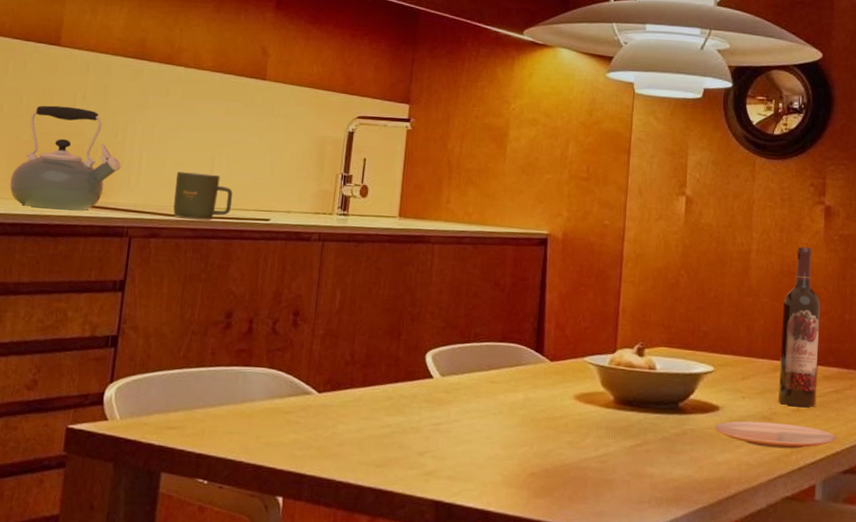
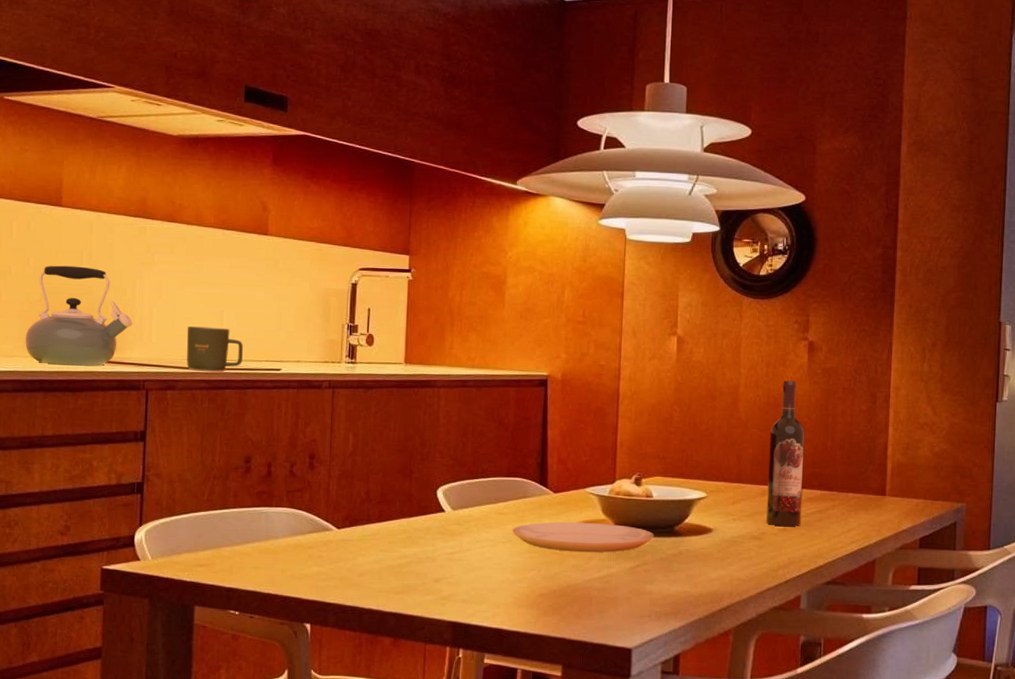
plate: none [504,393,657,429] -> present [512,522,654,553]
plate: present [714,421,836,449] -> none [707,540,820,565]

